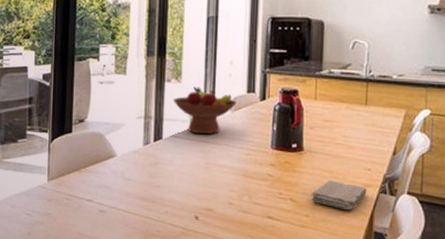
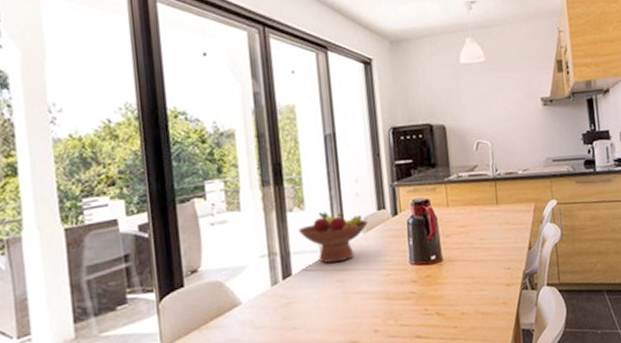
washcloth: present [311,180,367,211] -> none [456,285,510,314]

